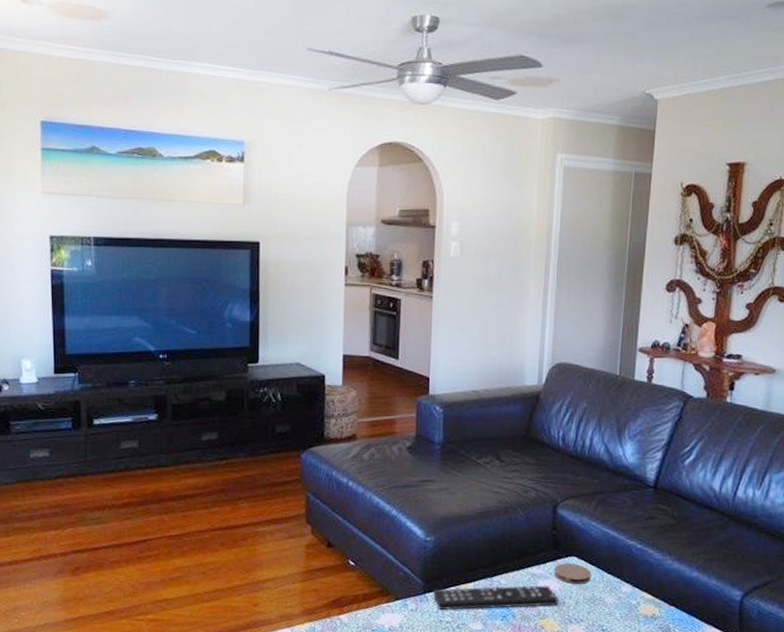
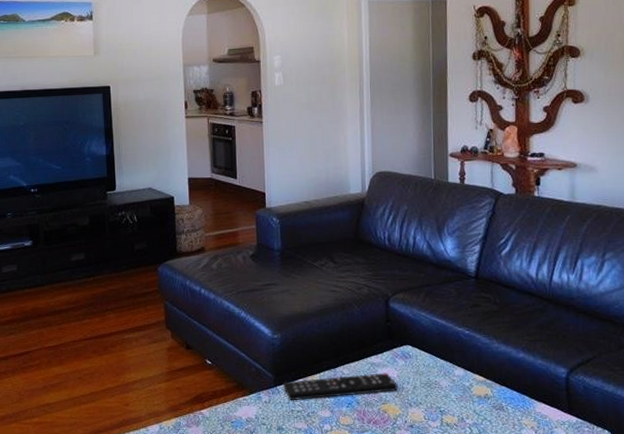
coaster: present [554,563,592,584] -> none [391,352,426,370]

